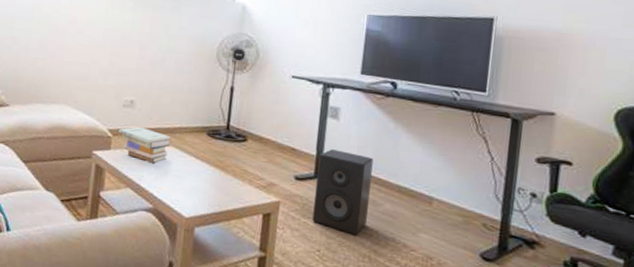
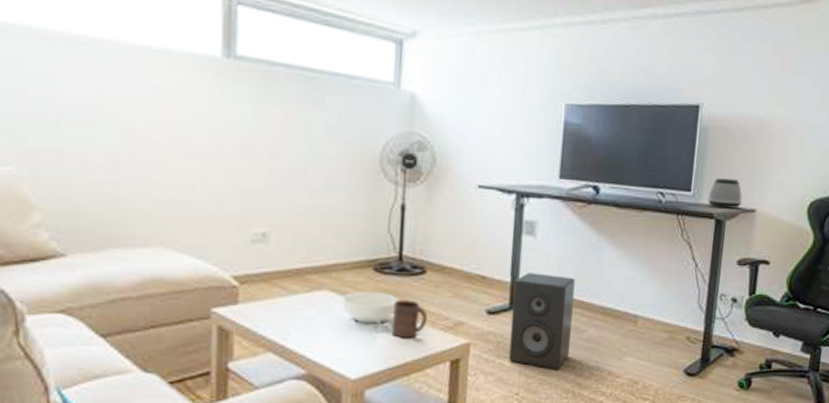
books: present [118,126,171,164] -> none [247,268,325,316]
bowl: none [182,149,225,177] -> present [341,291,399,324]
cup: none [217,159,247,191] -> present [391,300,428,338]
speaker: none [504,82,540,111] -> present [708,178,742,209]

